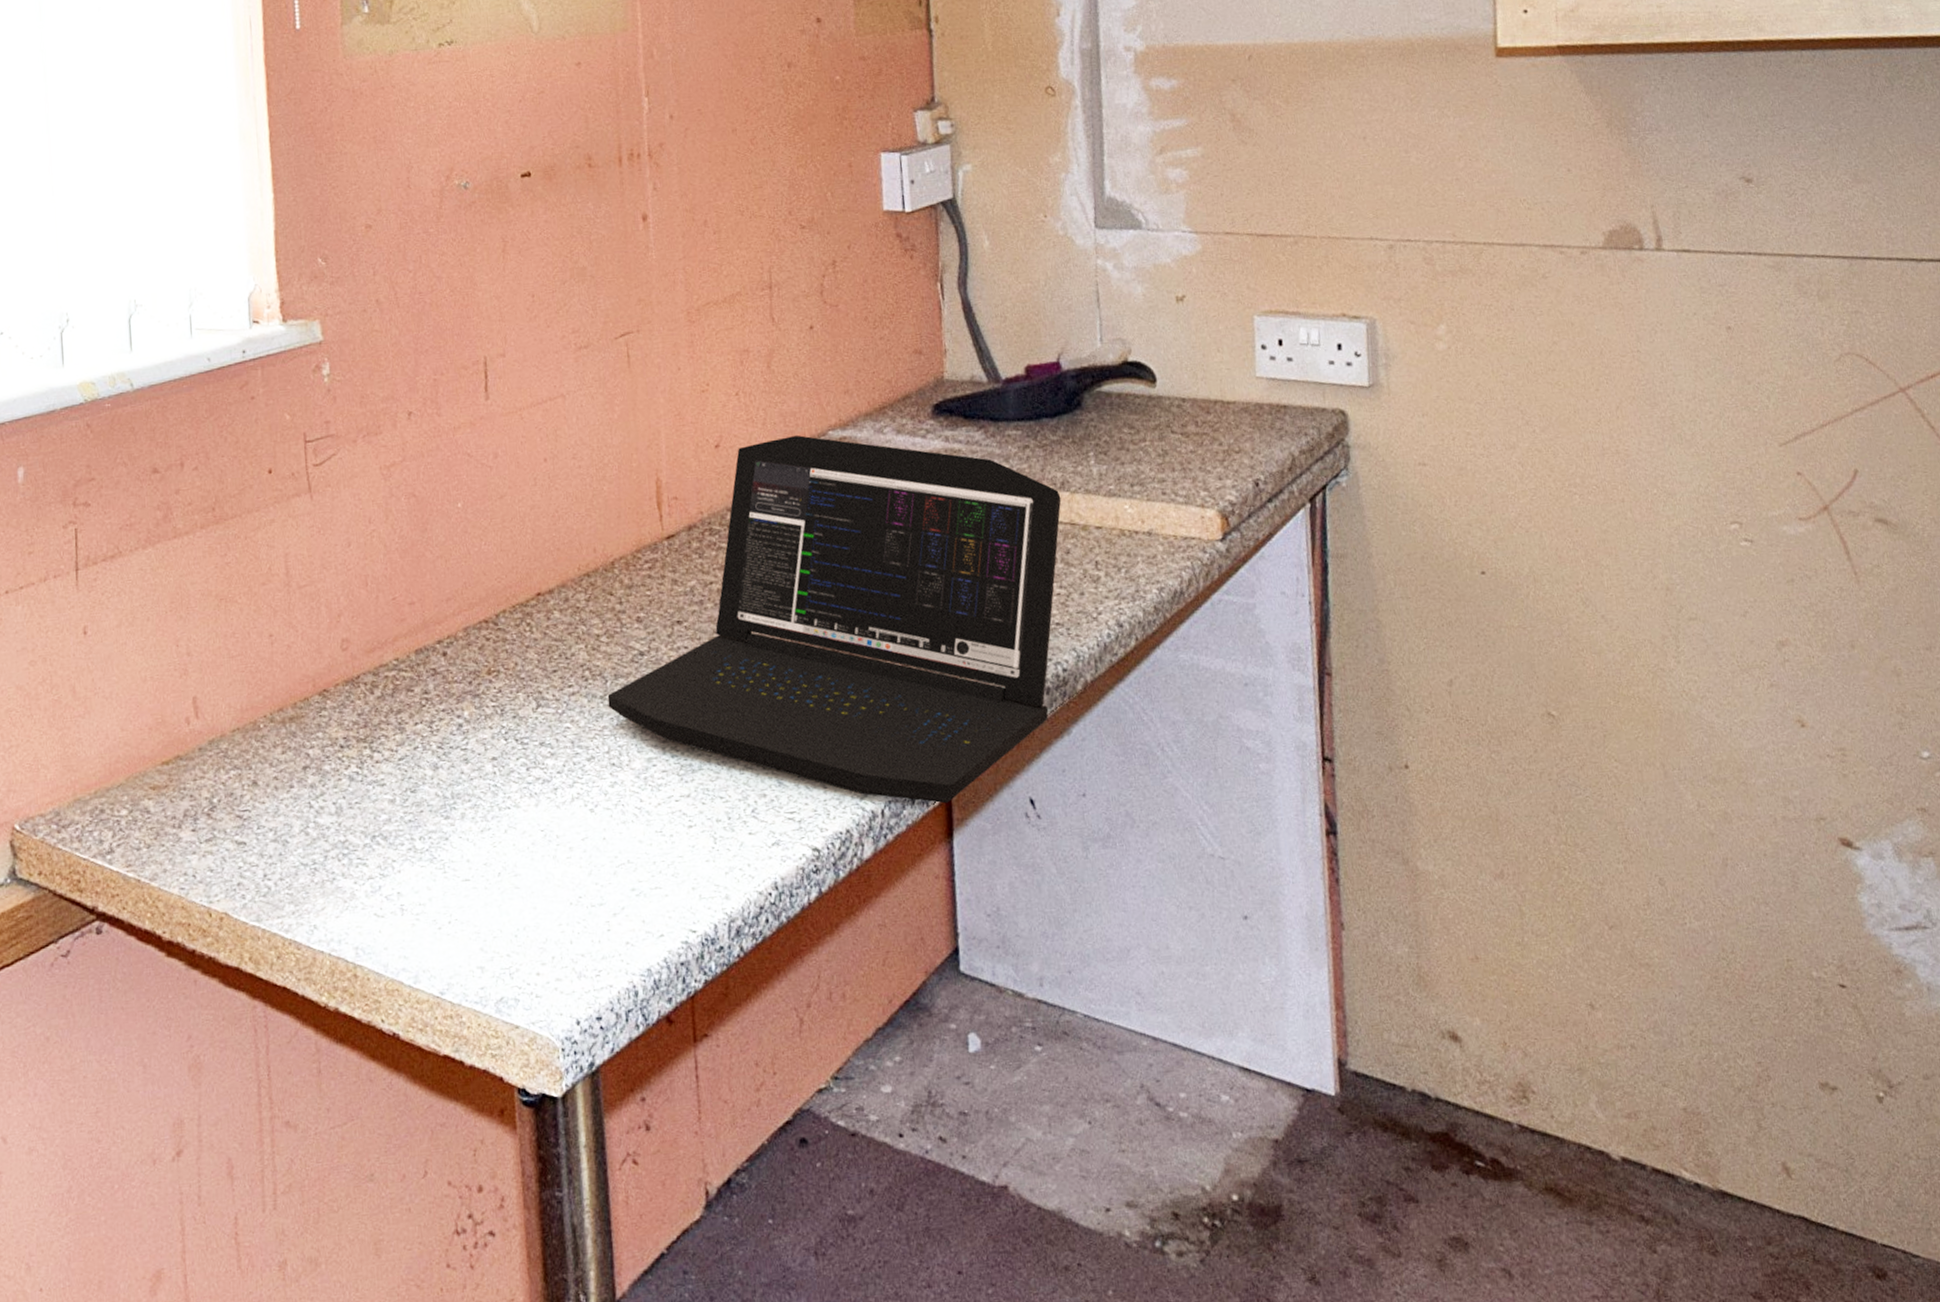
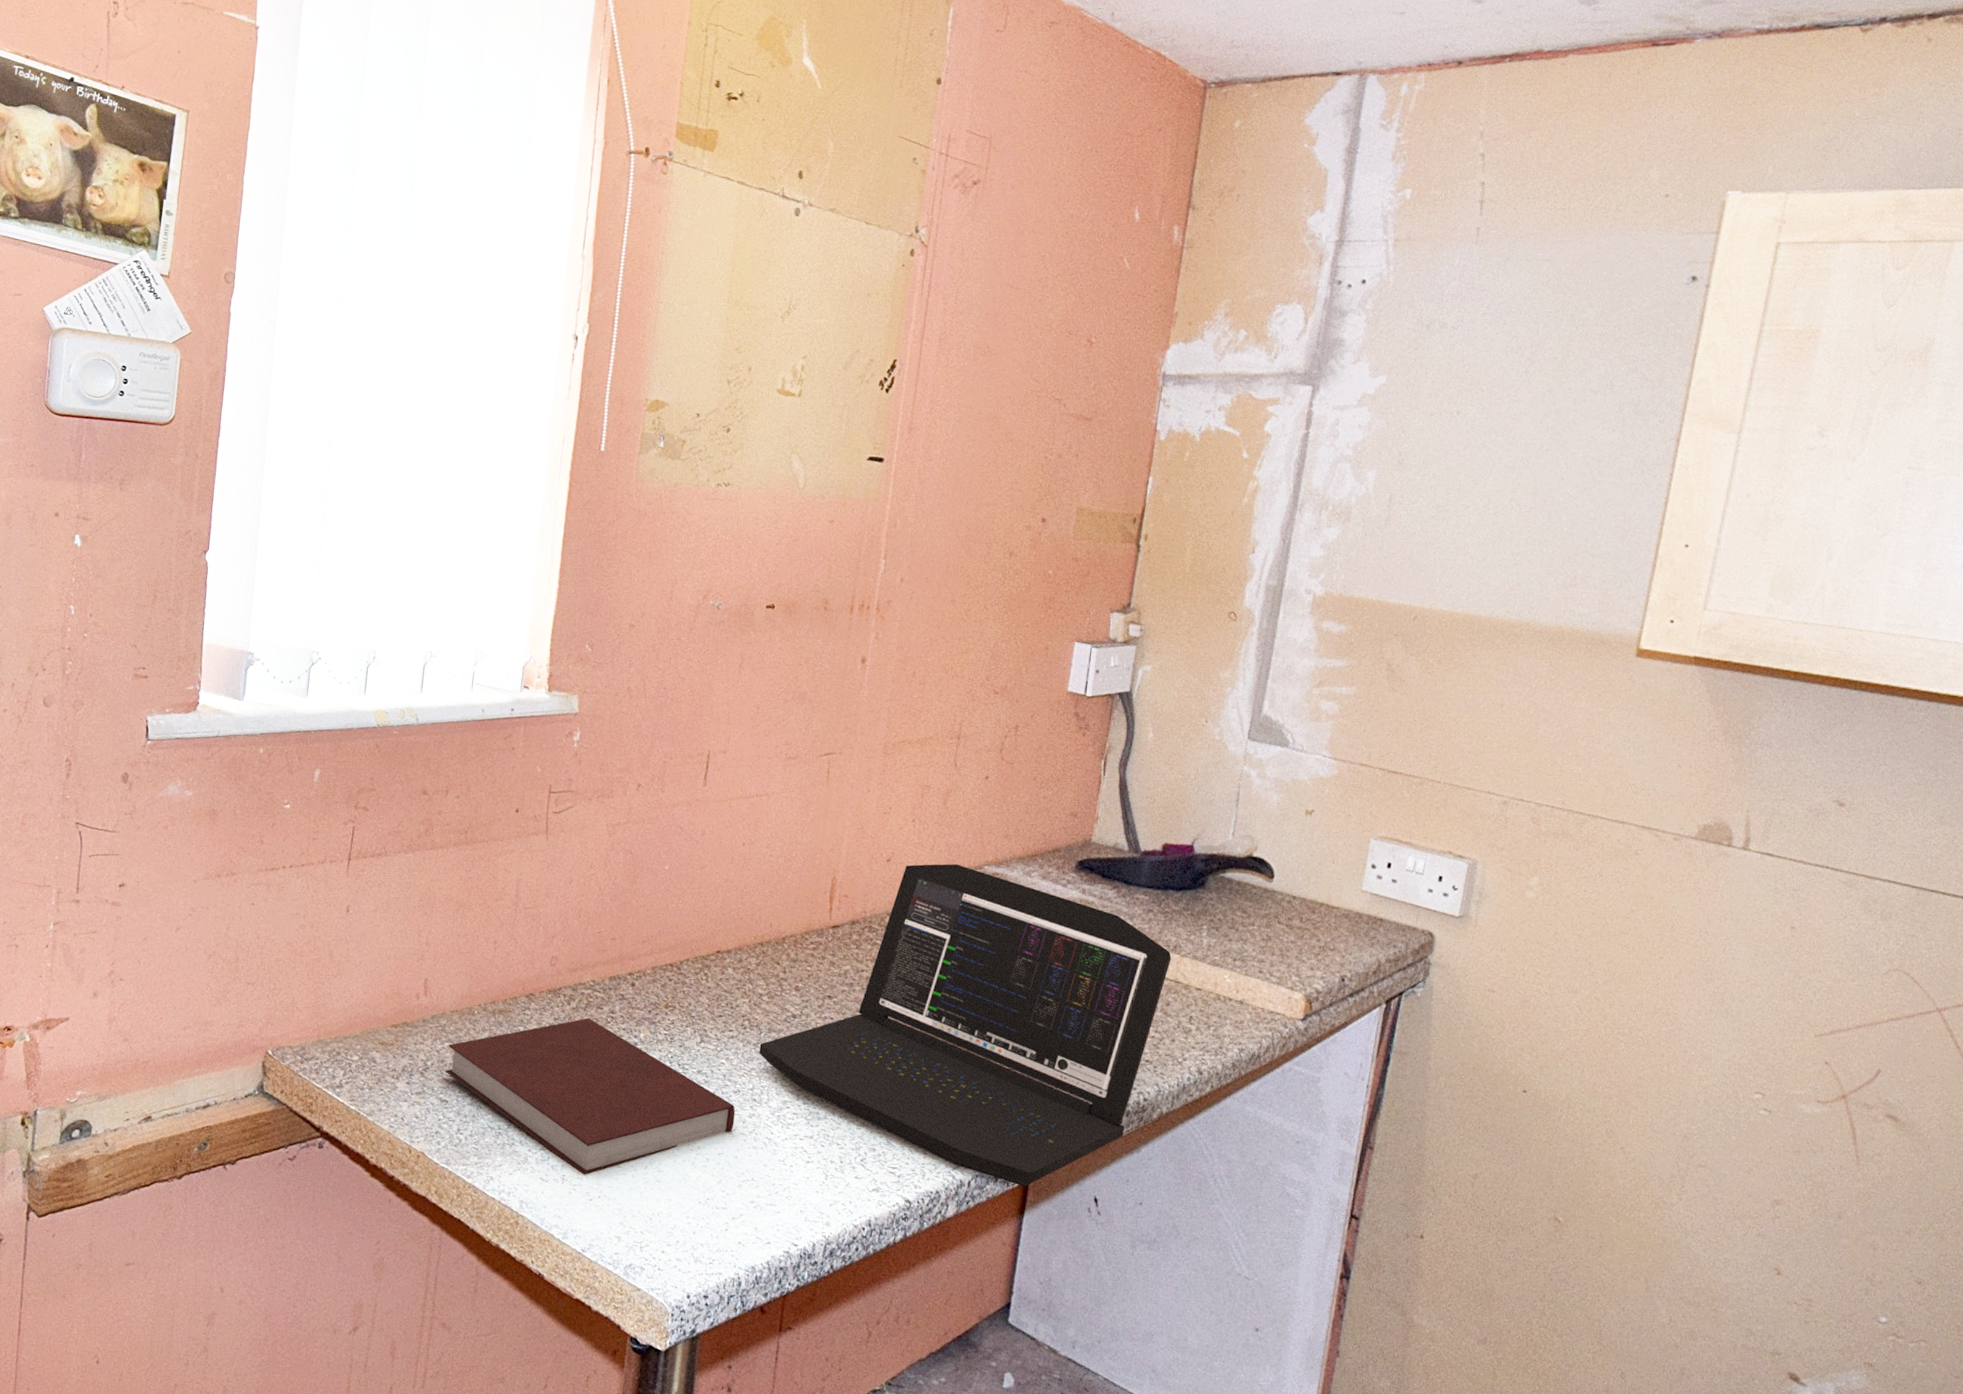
notebook: none [235,705,595,900] -> present [446,1017,736,1175]

